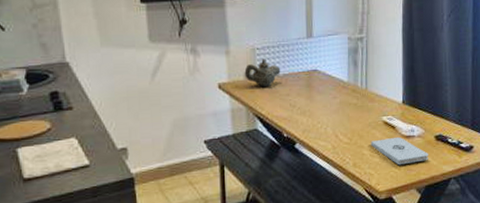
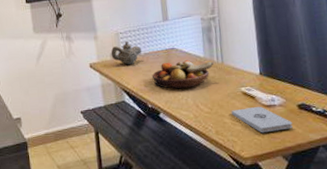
fruit bowl: none [289,84,357,117] -> present [151,60,214,89]

